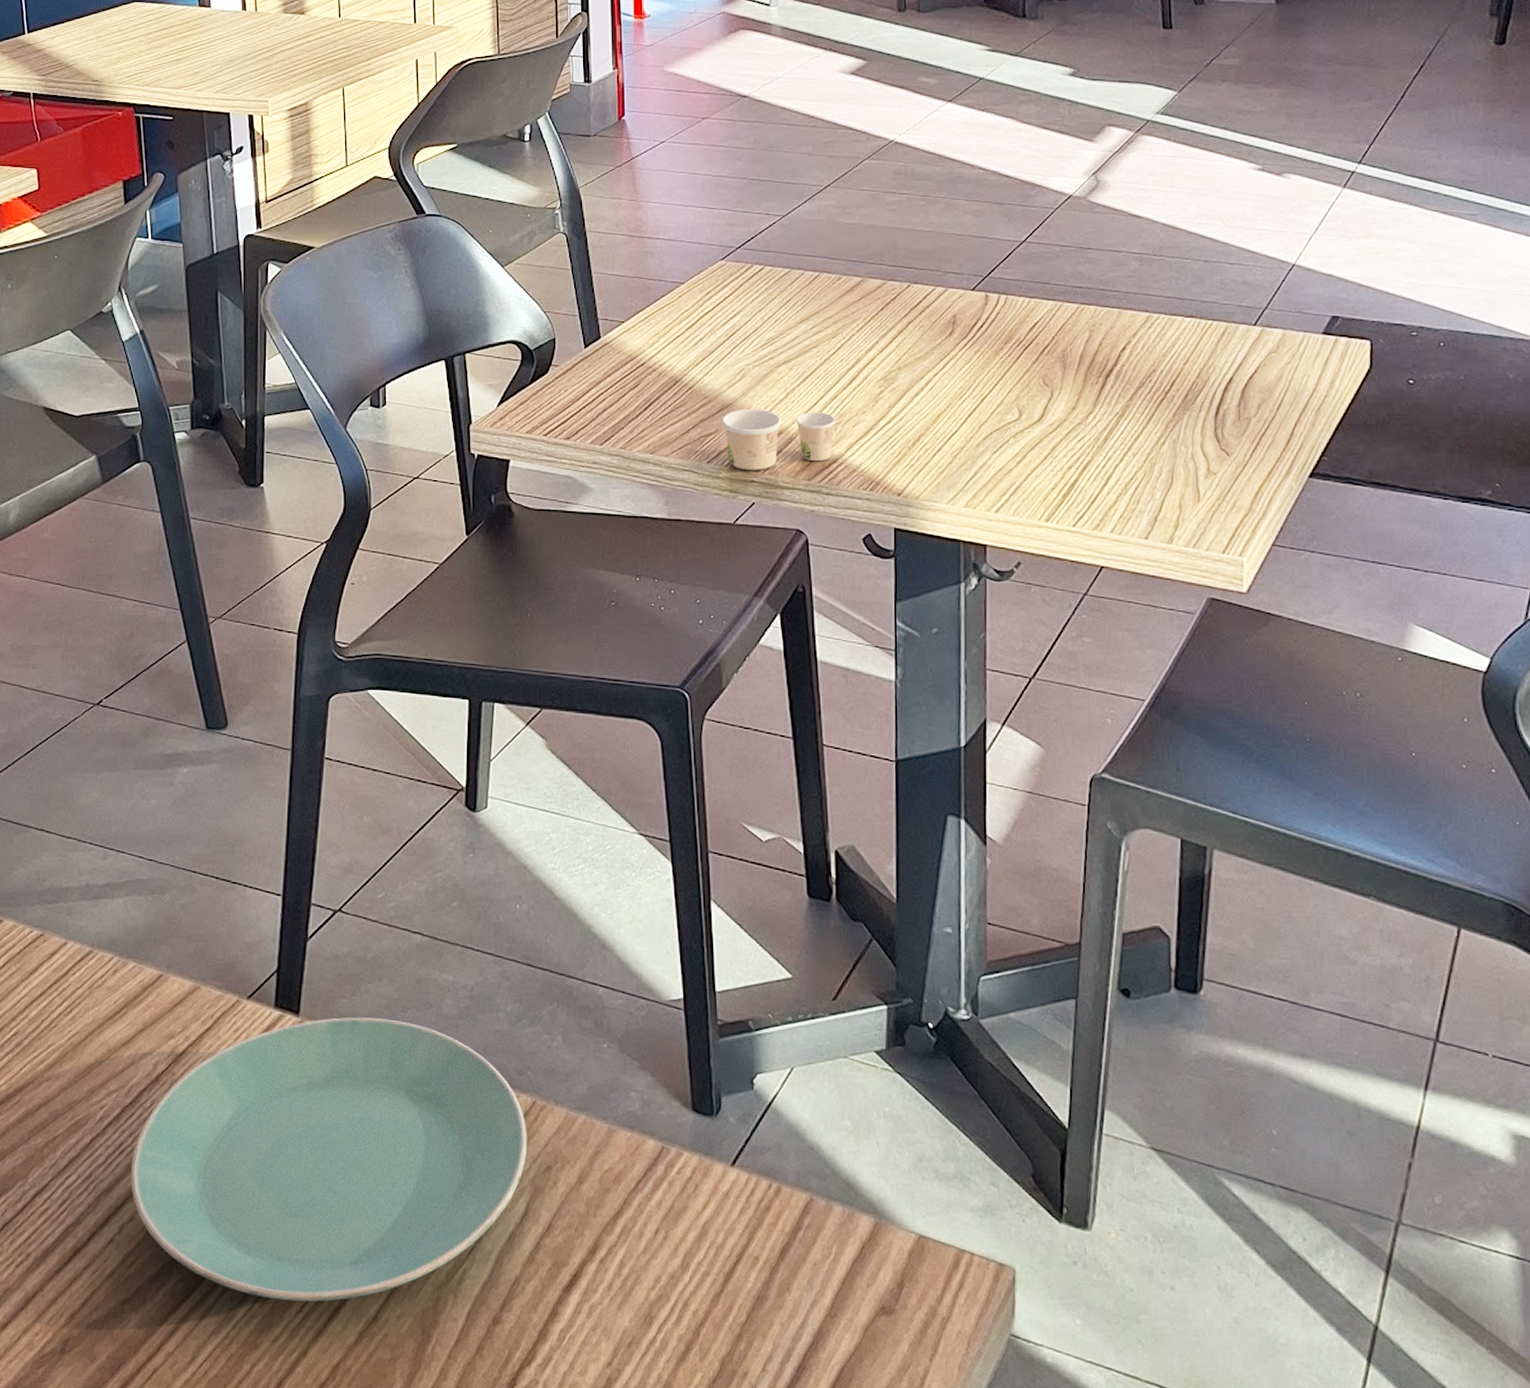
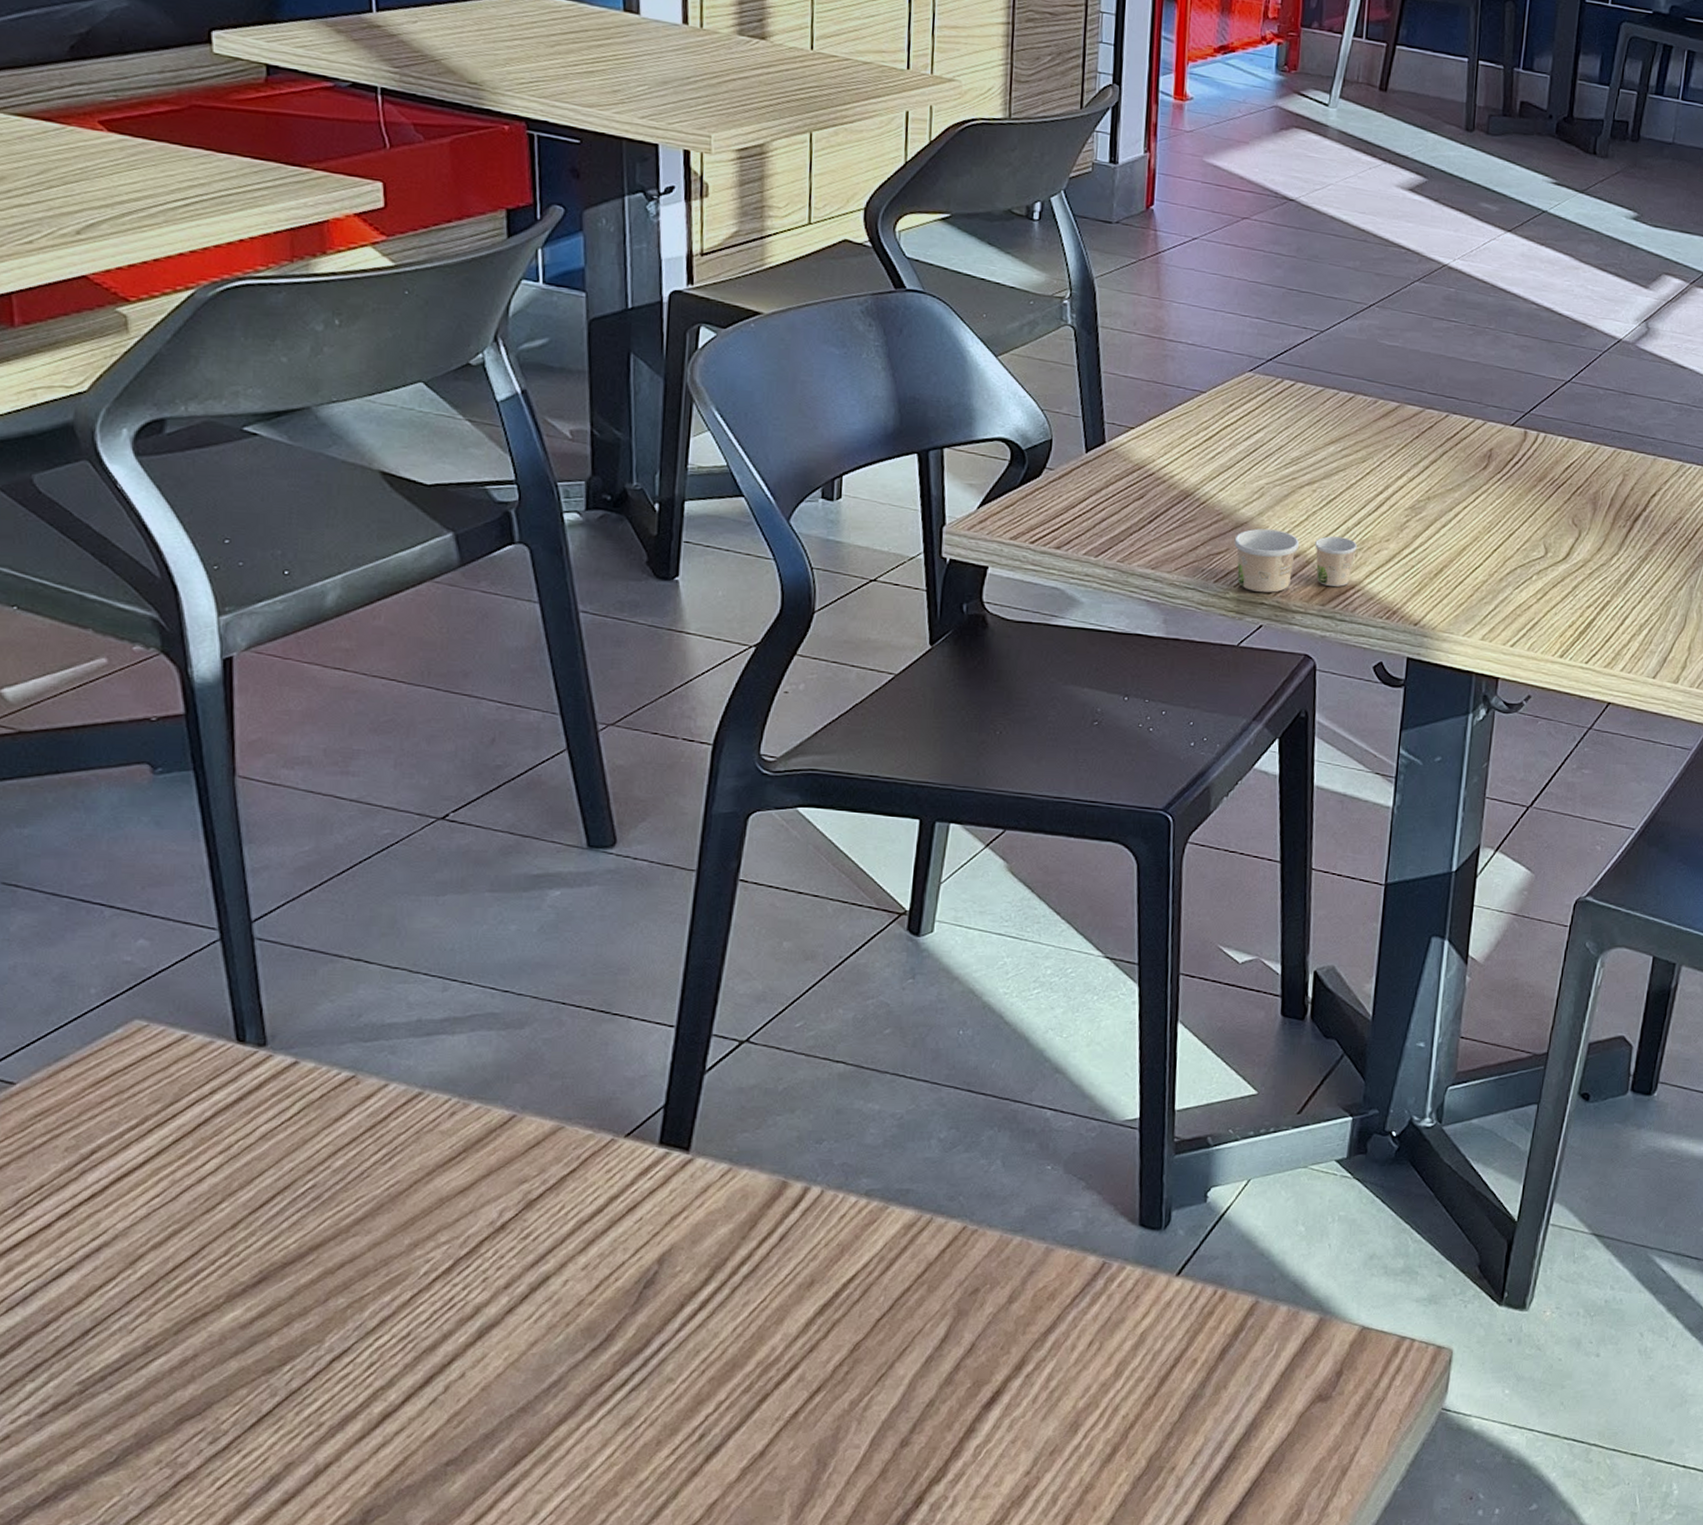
plate: present [130,1017,527,1302] -> none [462,1151,955,1445]

